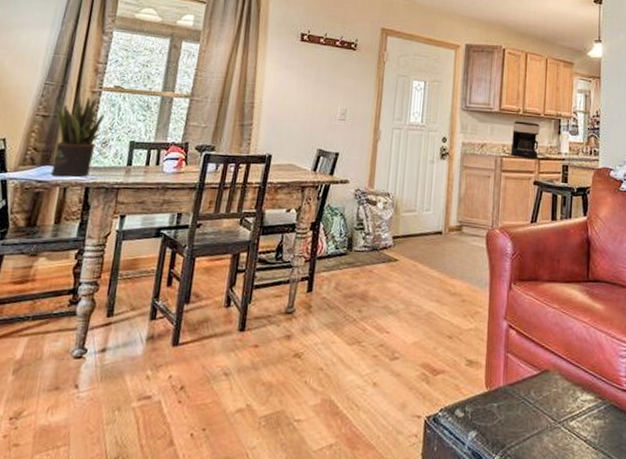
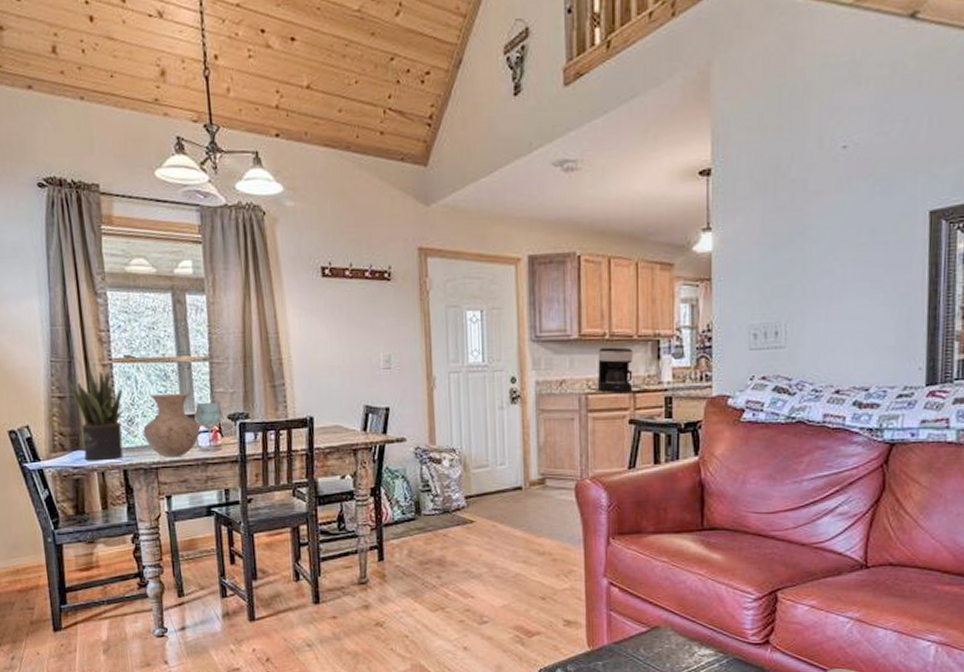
vase: none [113,122,168,180] -> present [143,393,200,458]
wine glass: none [162,133,193,178] -> present [194,402,224,451]

